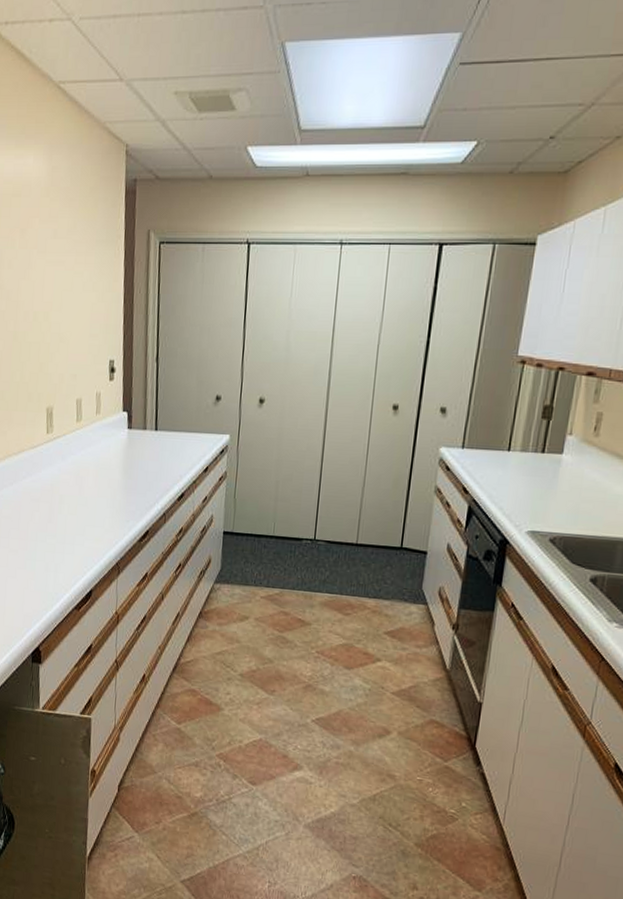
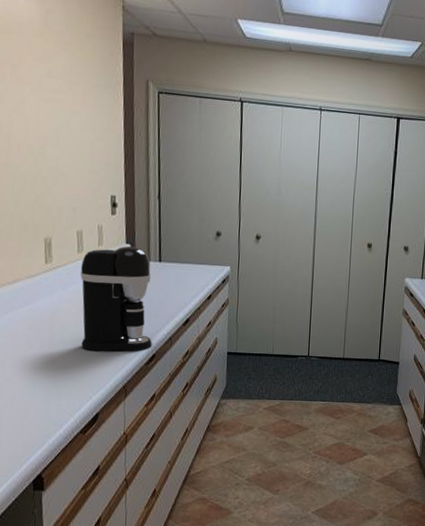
coffee maker: none [78,414,147,527] -> present [80,246,152,352]

